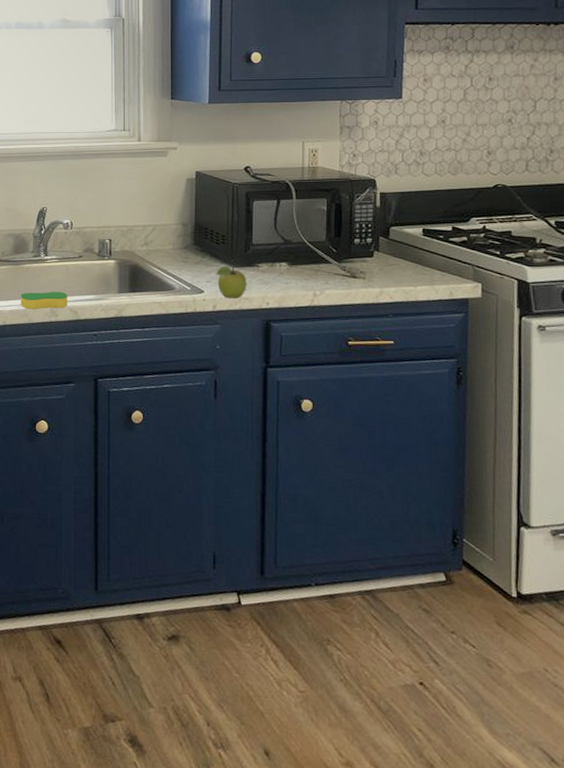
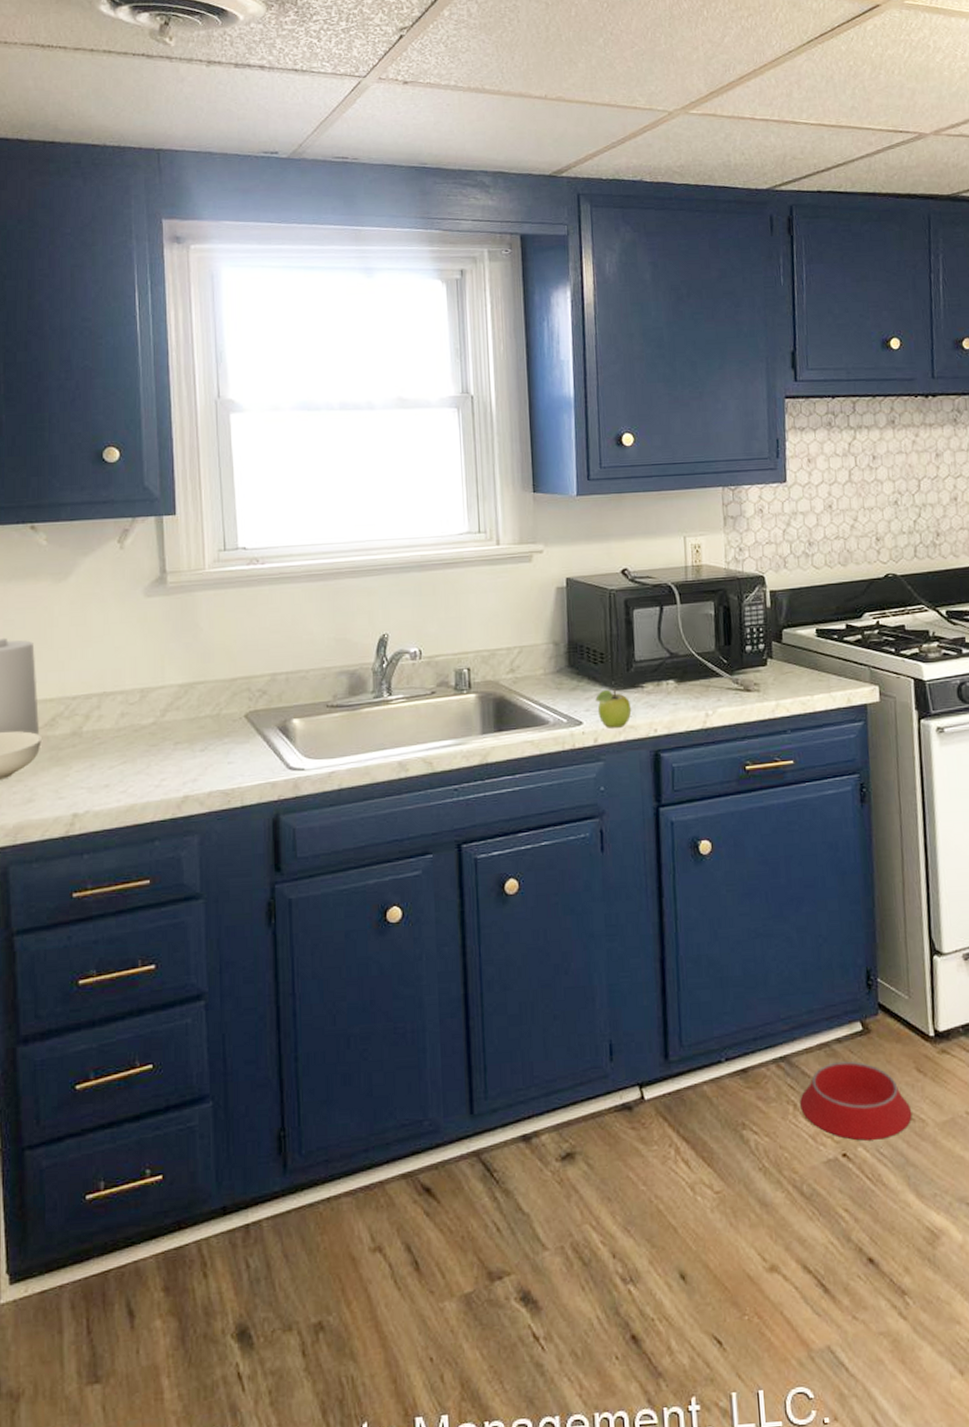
sponge: present [21,291,68,310] -> none [360,738,420,767]
pet bowl: none [382,603,490,677] -> present [800,1061,912,1141]

